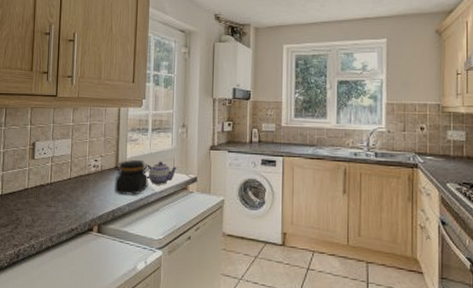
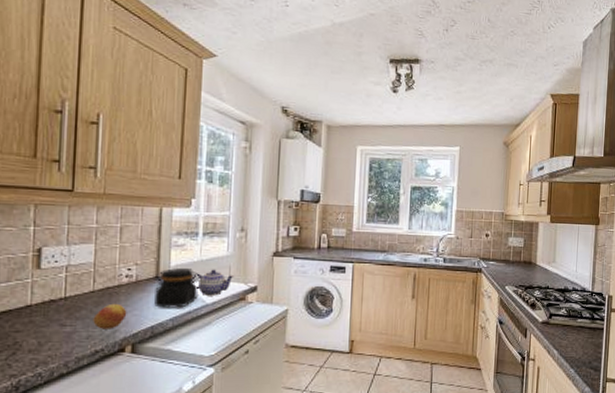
fruit: none [70,189,95,211] -> present [93,303,127,329]

